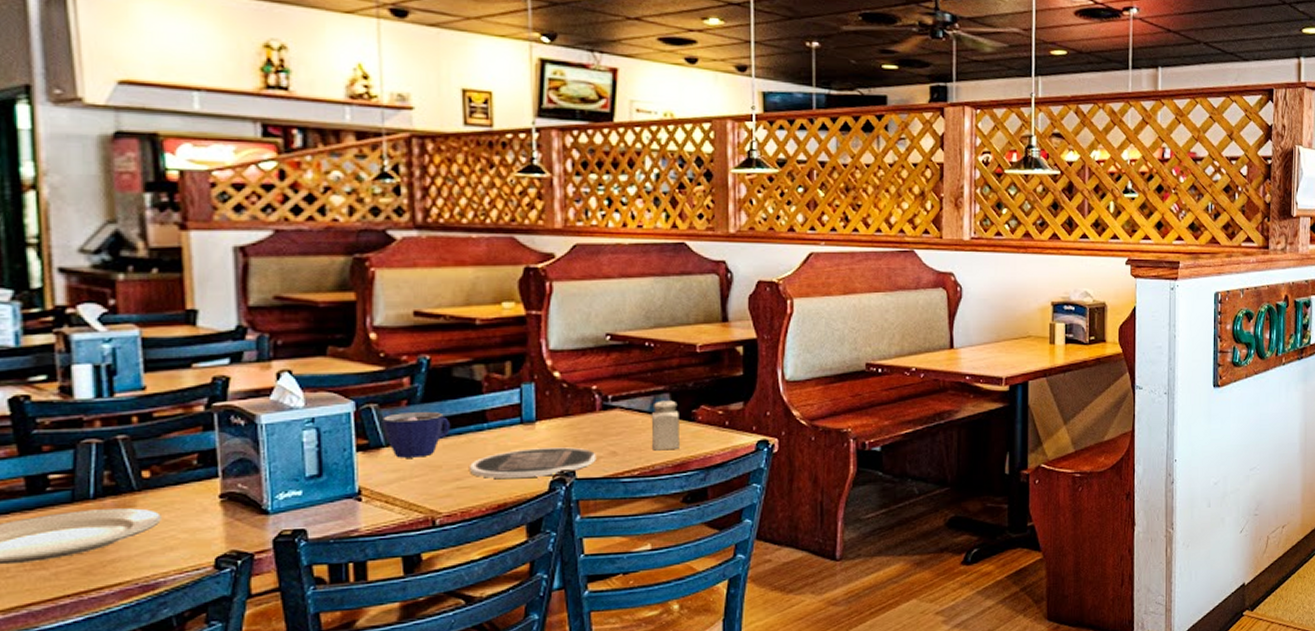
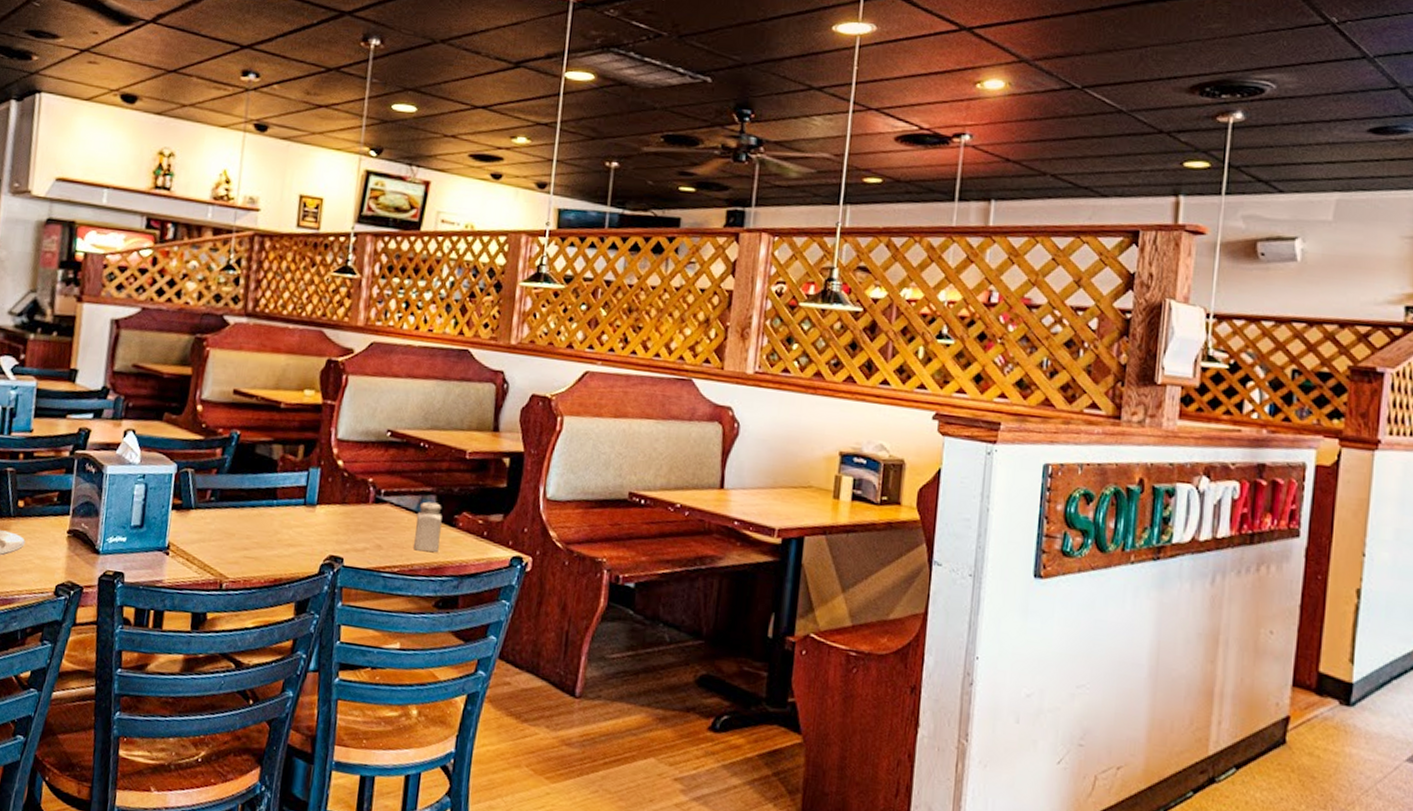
cup: present [383,412,451,458] -> none [194,480,248,524]
plate: present [470,447,597,478] -> none [256,529,364,559]

